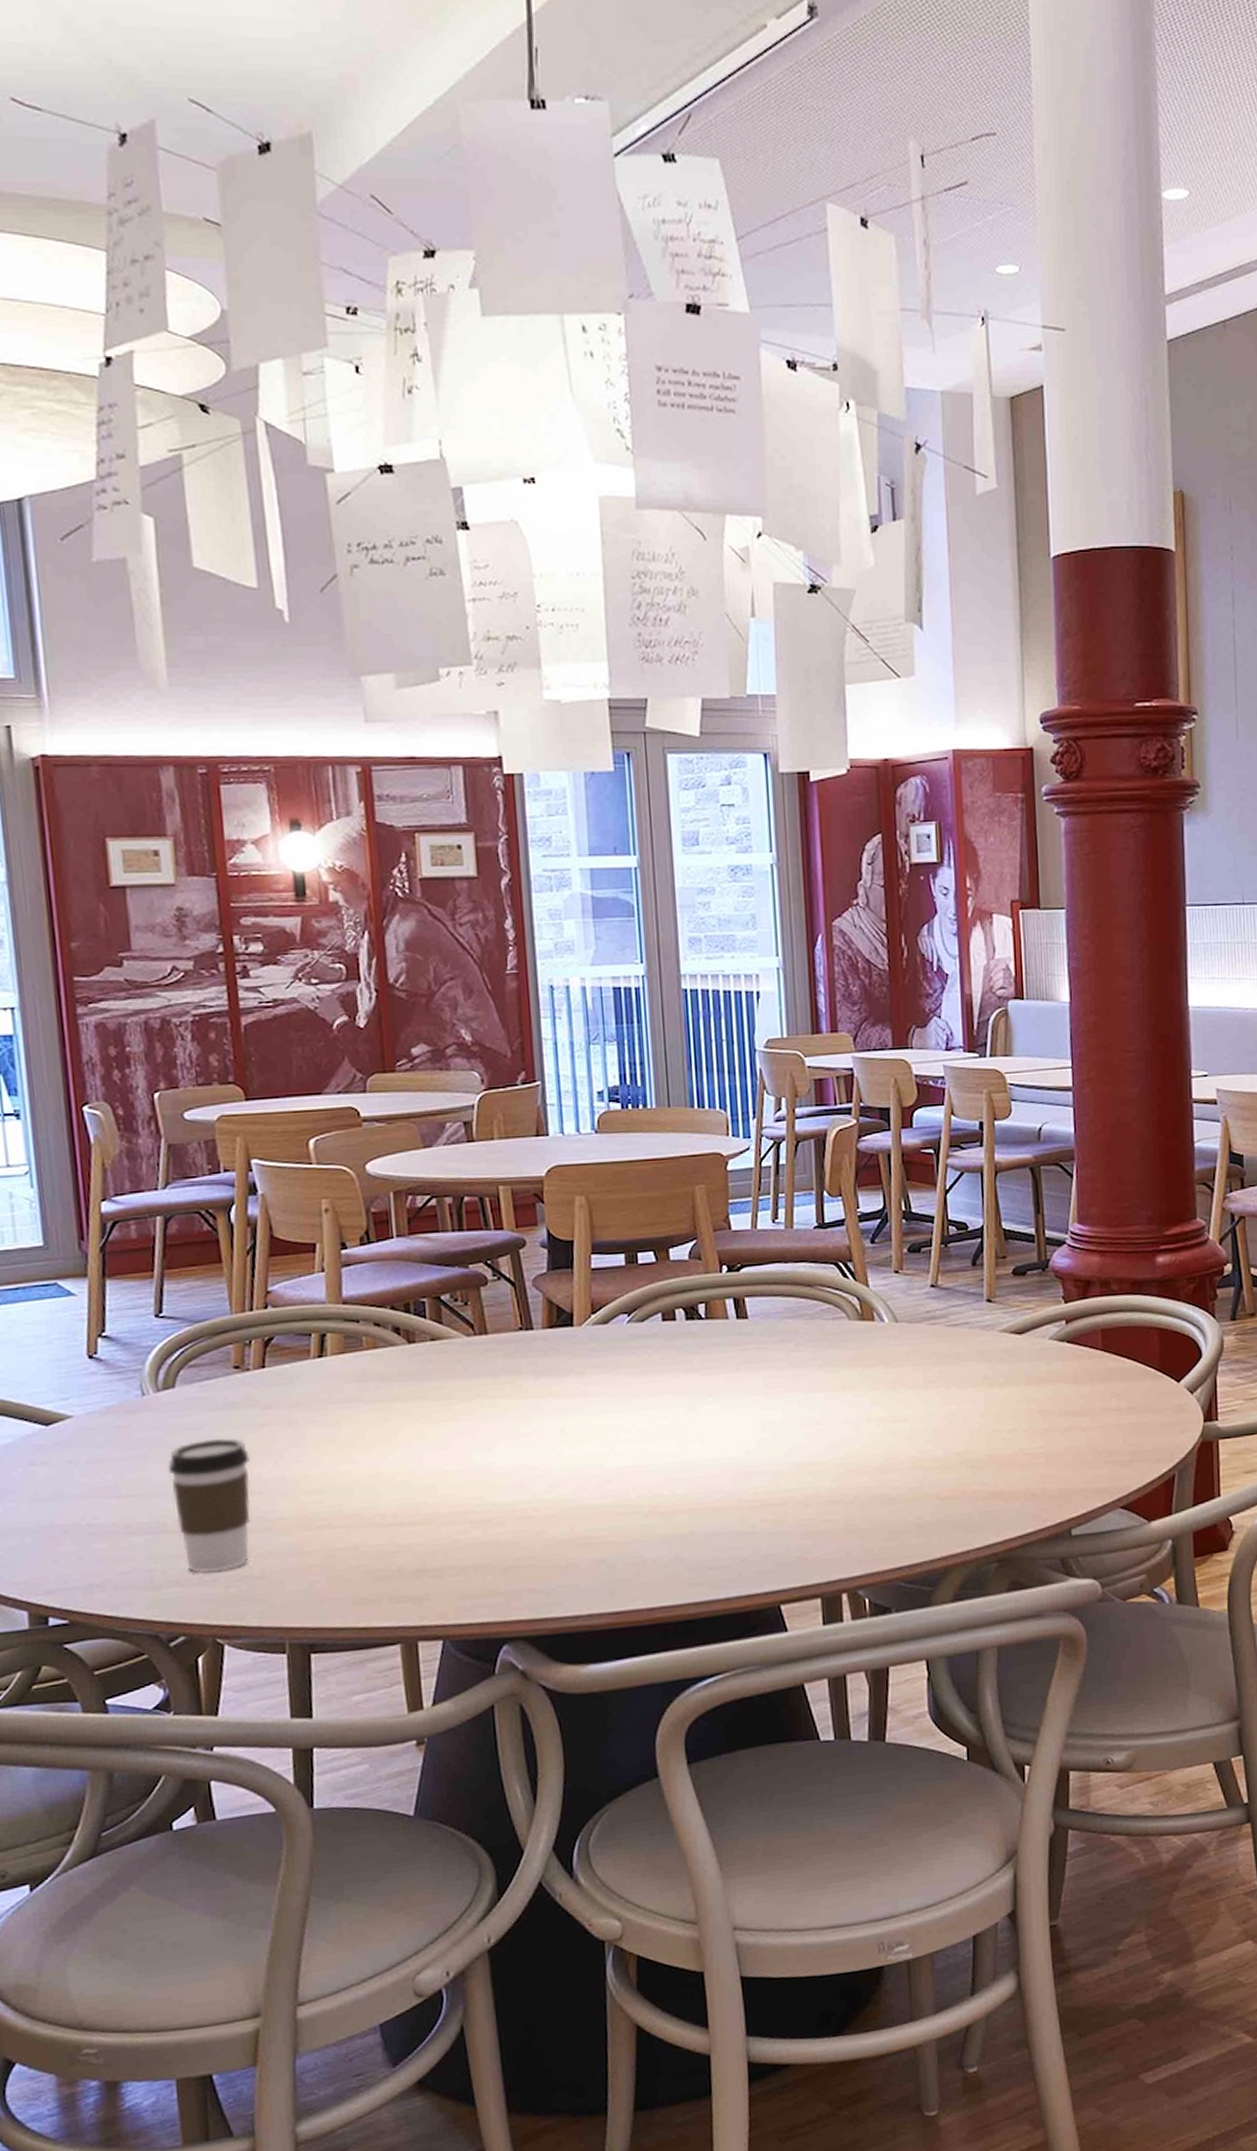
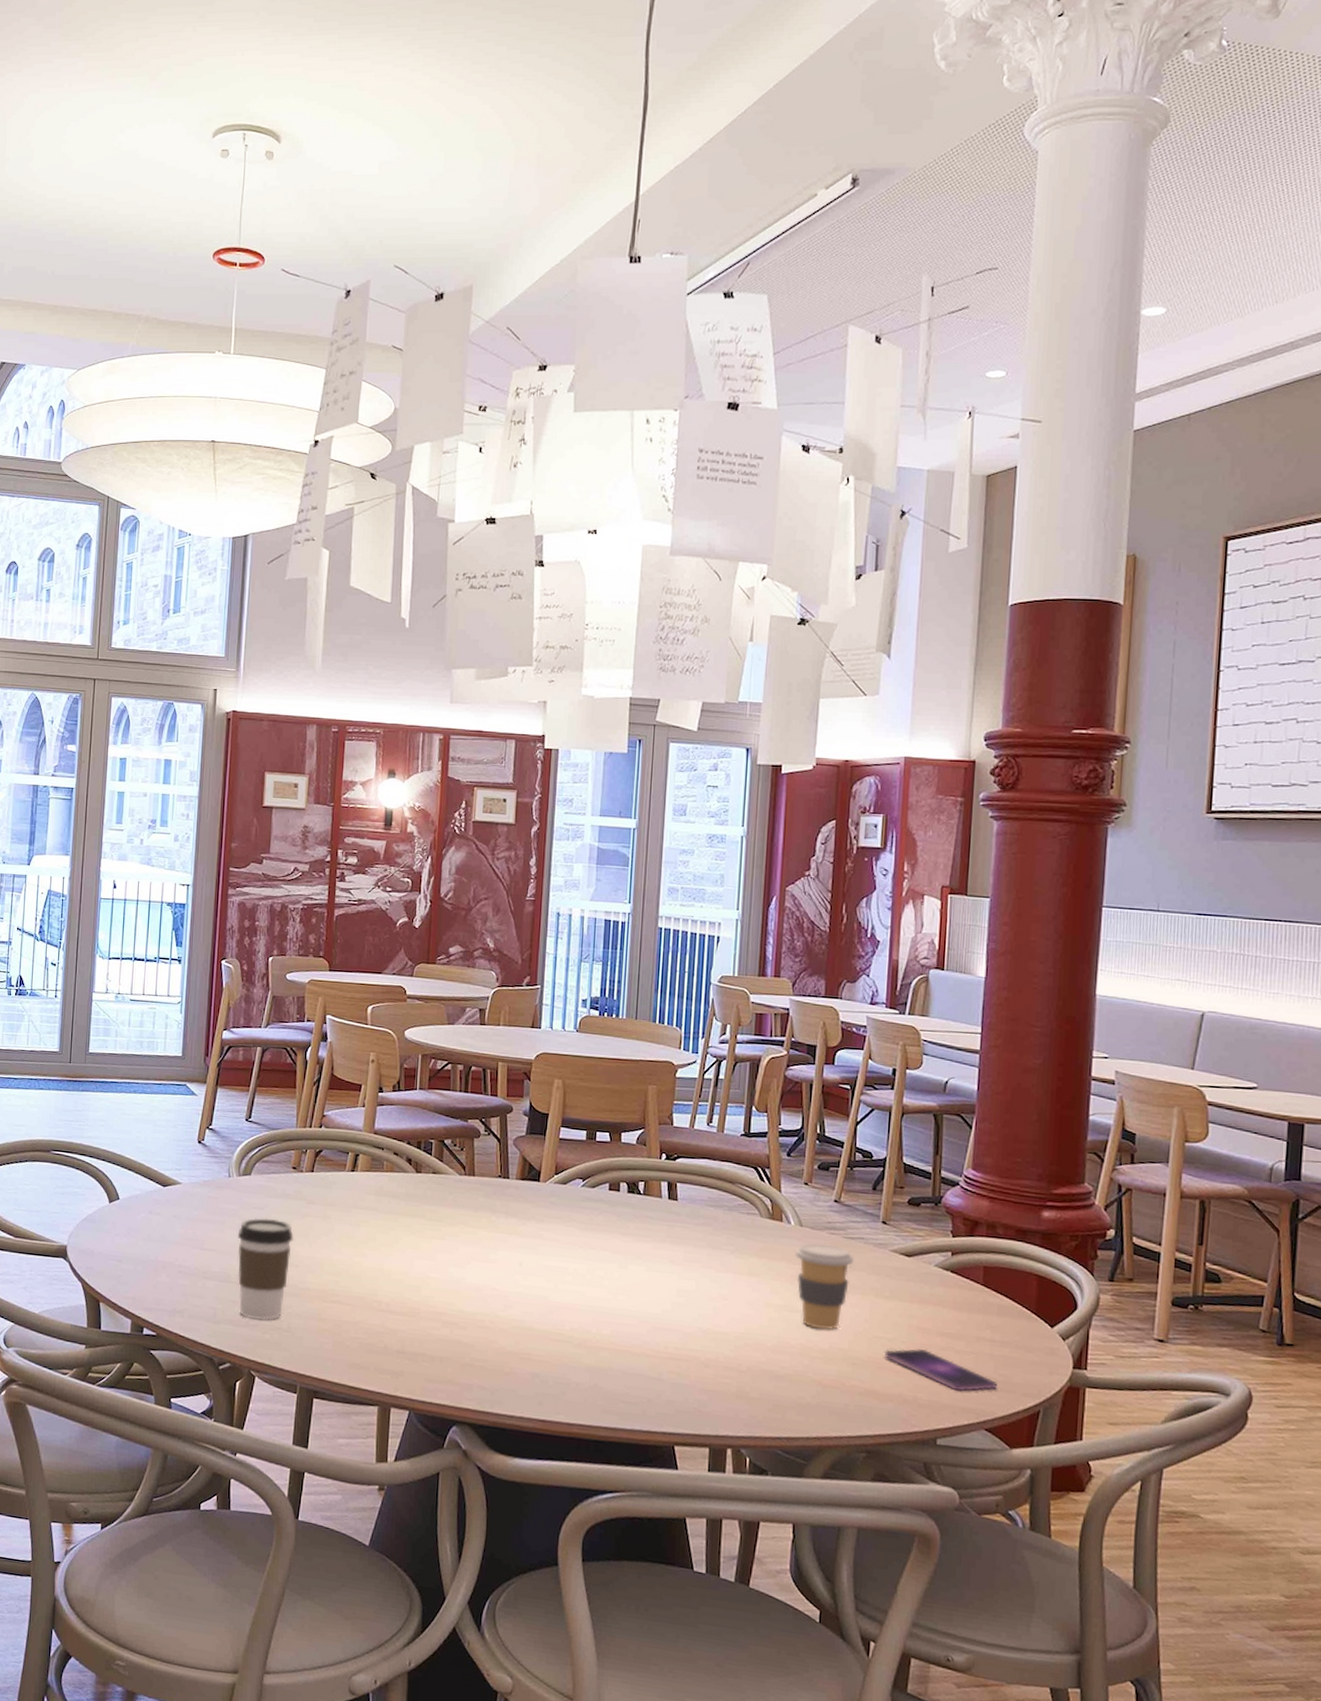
coffee cup: none [892,1337,961,1437] -> present [795,1242,854,1331]
smartphone: none [1004,1433,1129,1473] -> present [884,1348,998,1391]

